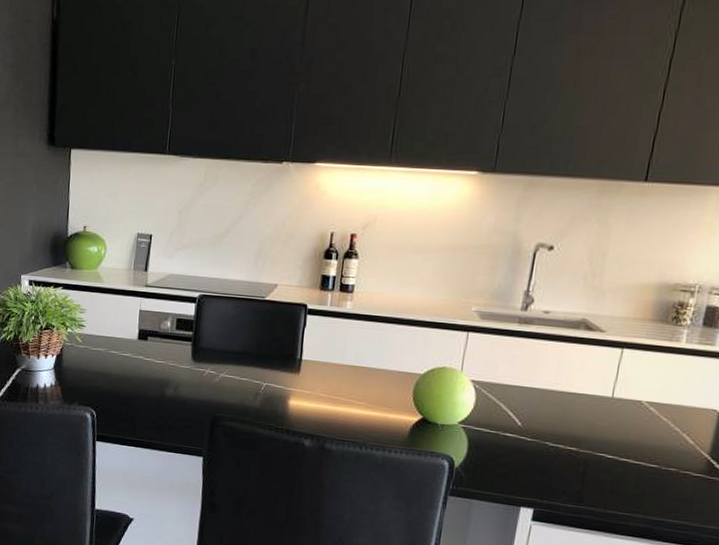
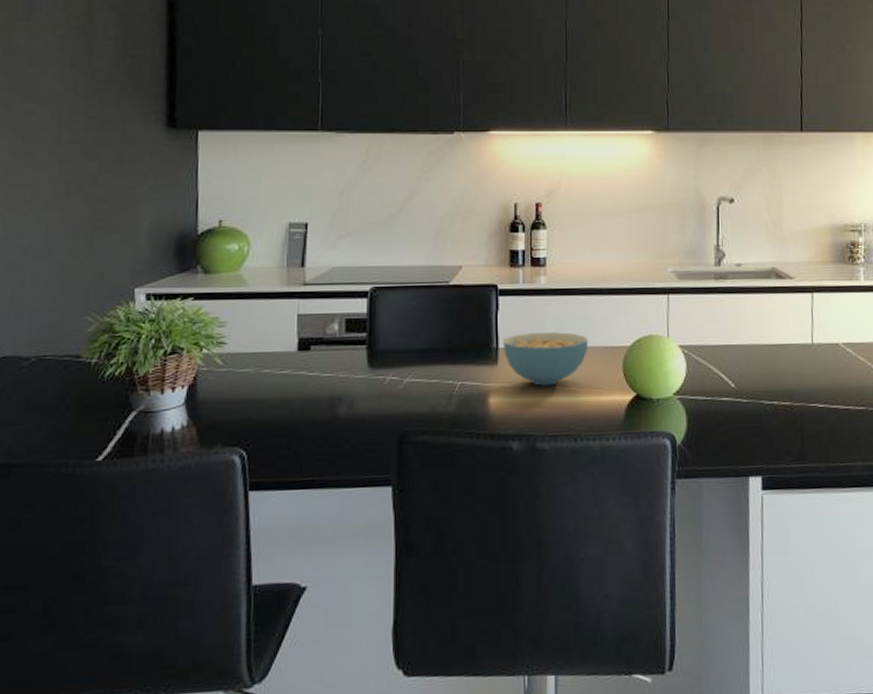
cereal bowl: none [306,349,385,398] -> present [504,332,589,386]

